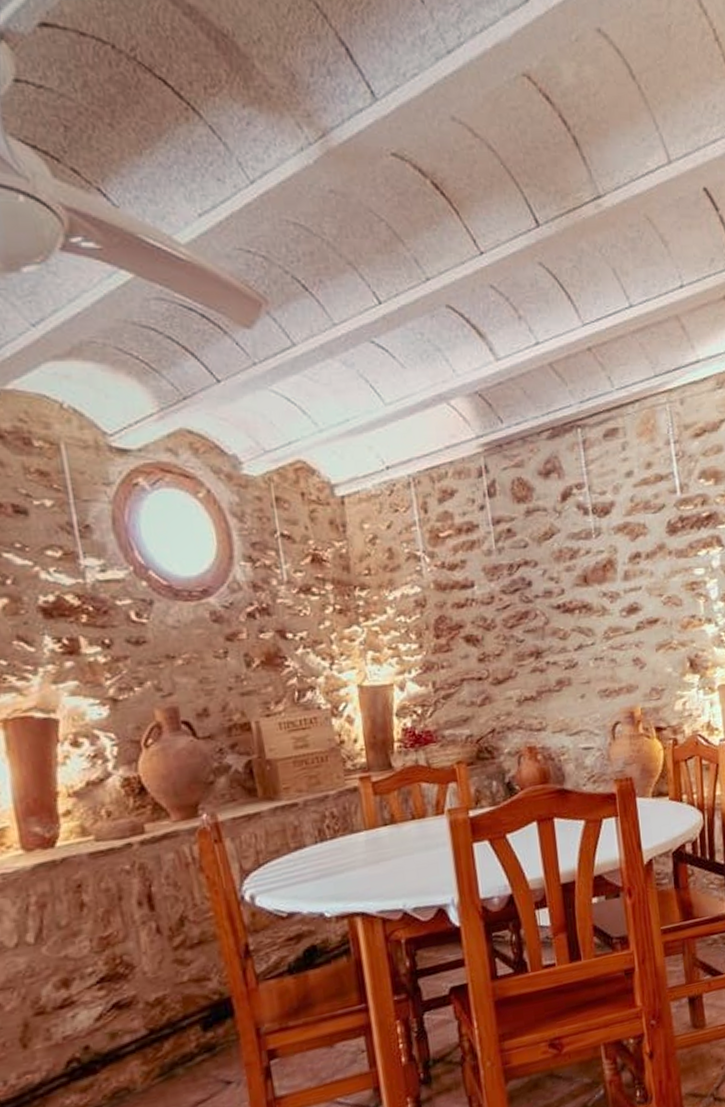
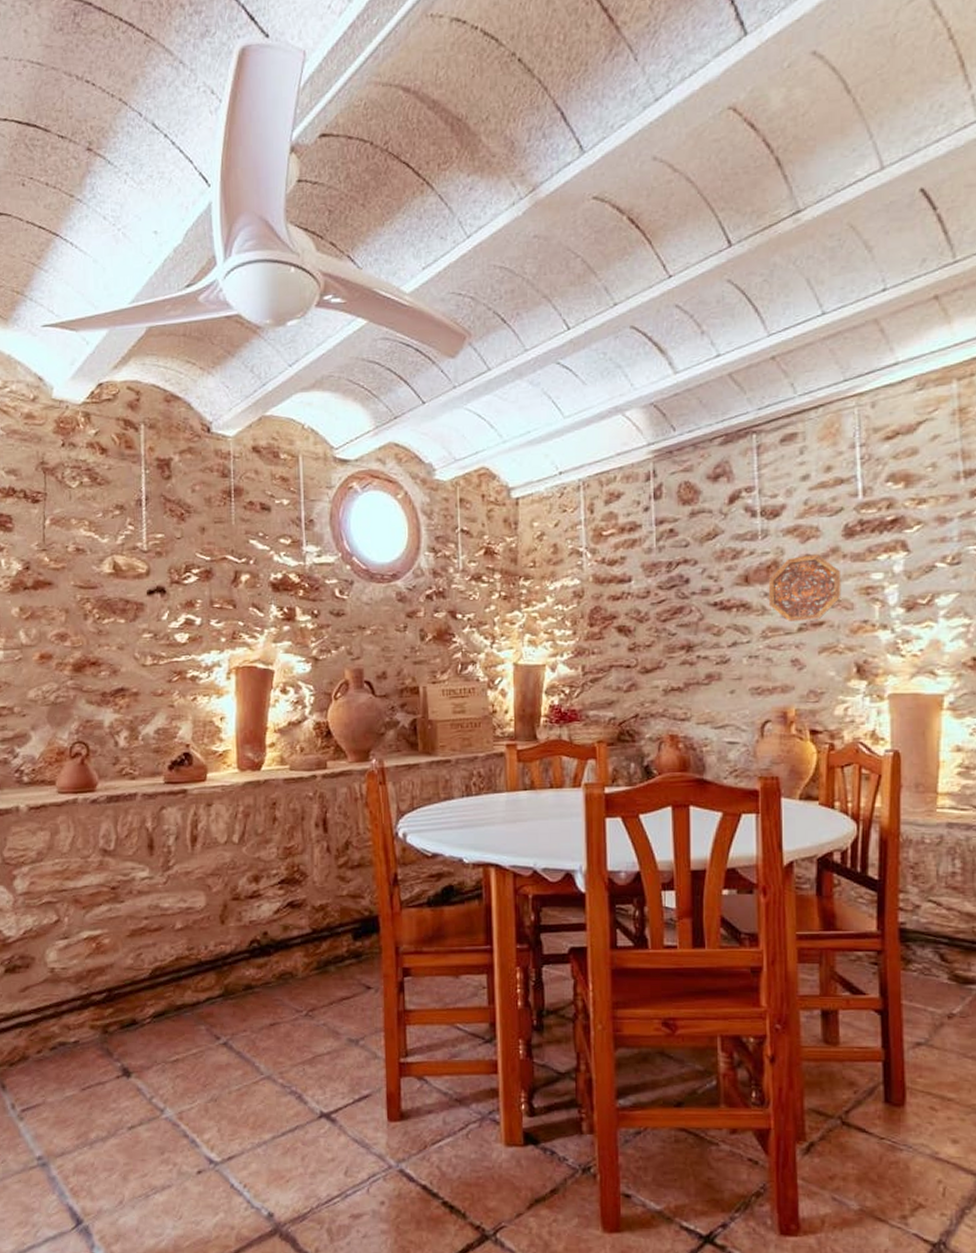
decorative platter: none [605,551,671,622] -> present [768,554,841,623]

